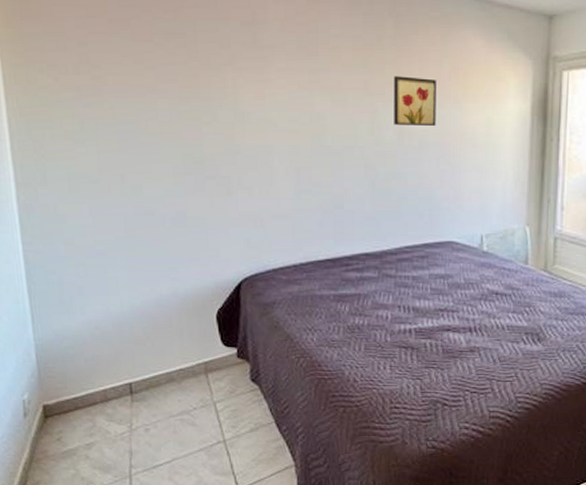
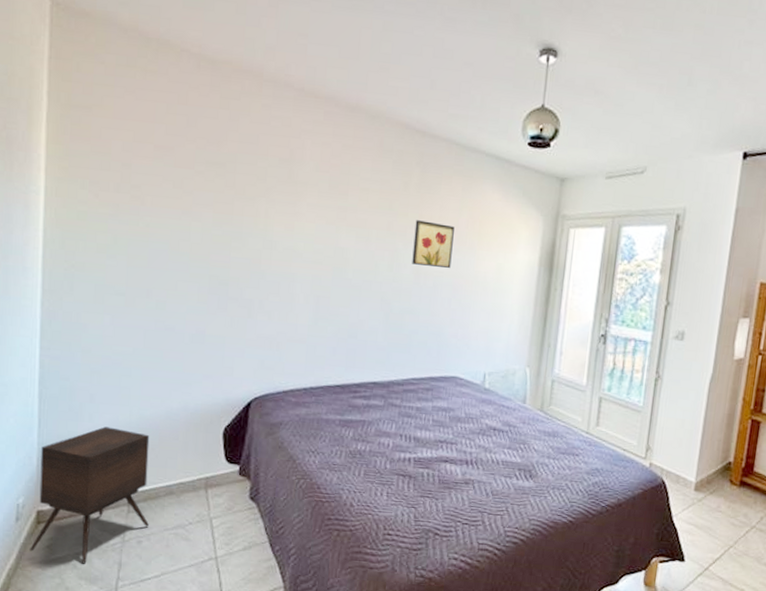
side table: none [38,318,154,454] -> present [30,426,150,564]

